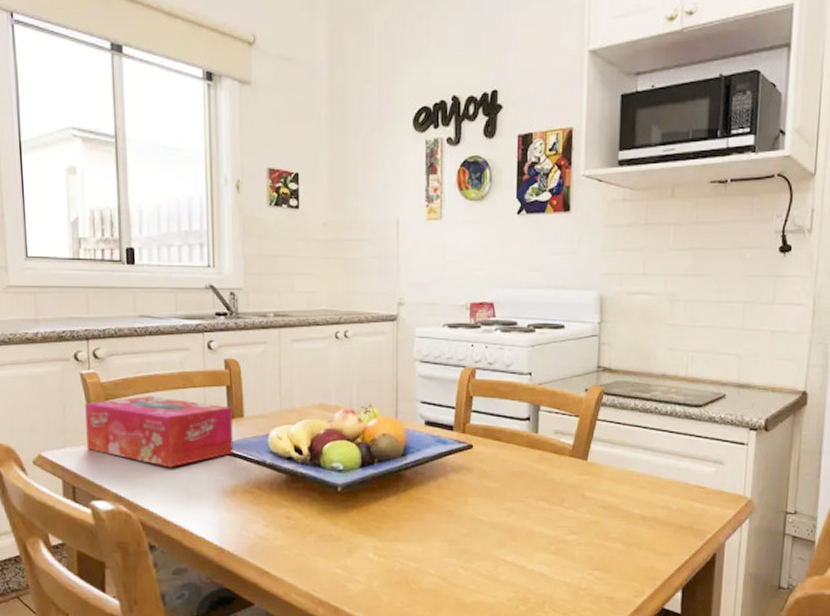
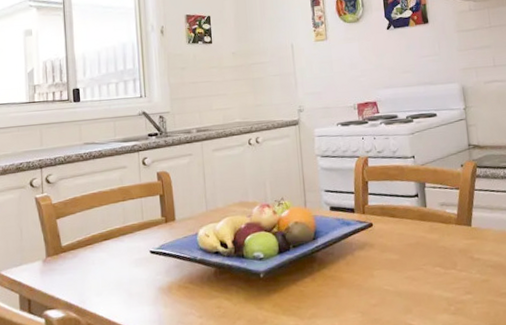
tissue box: present [85,396,233,468] -> none [39,210,168,273]

